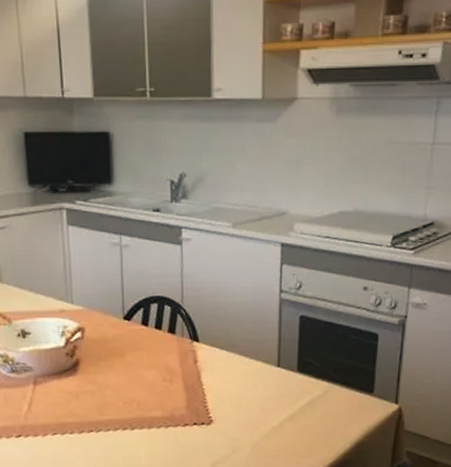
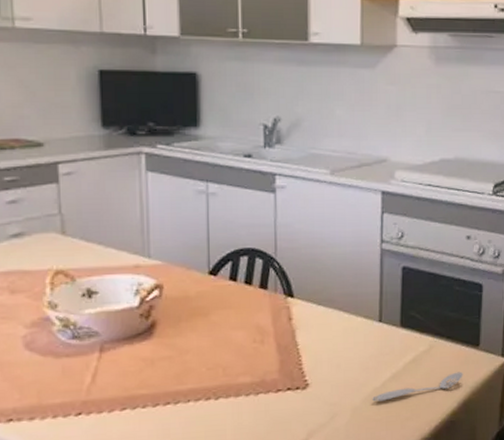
spoon: none [271,416,357,439] -> present [372,371,463,402]

